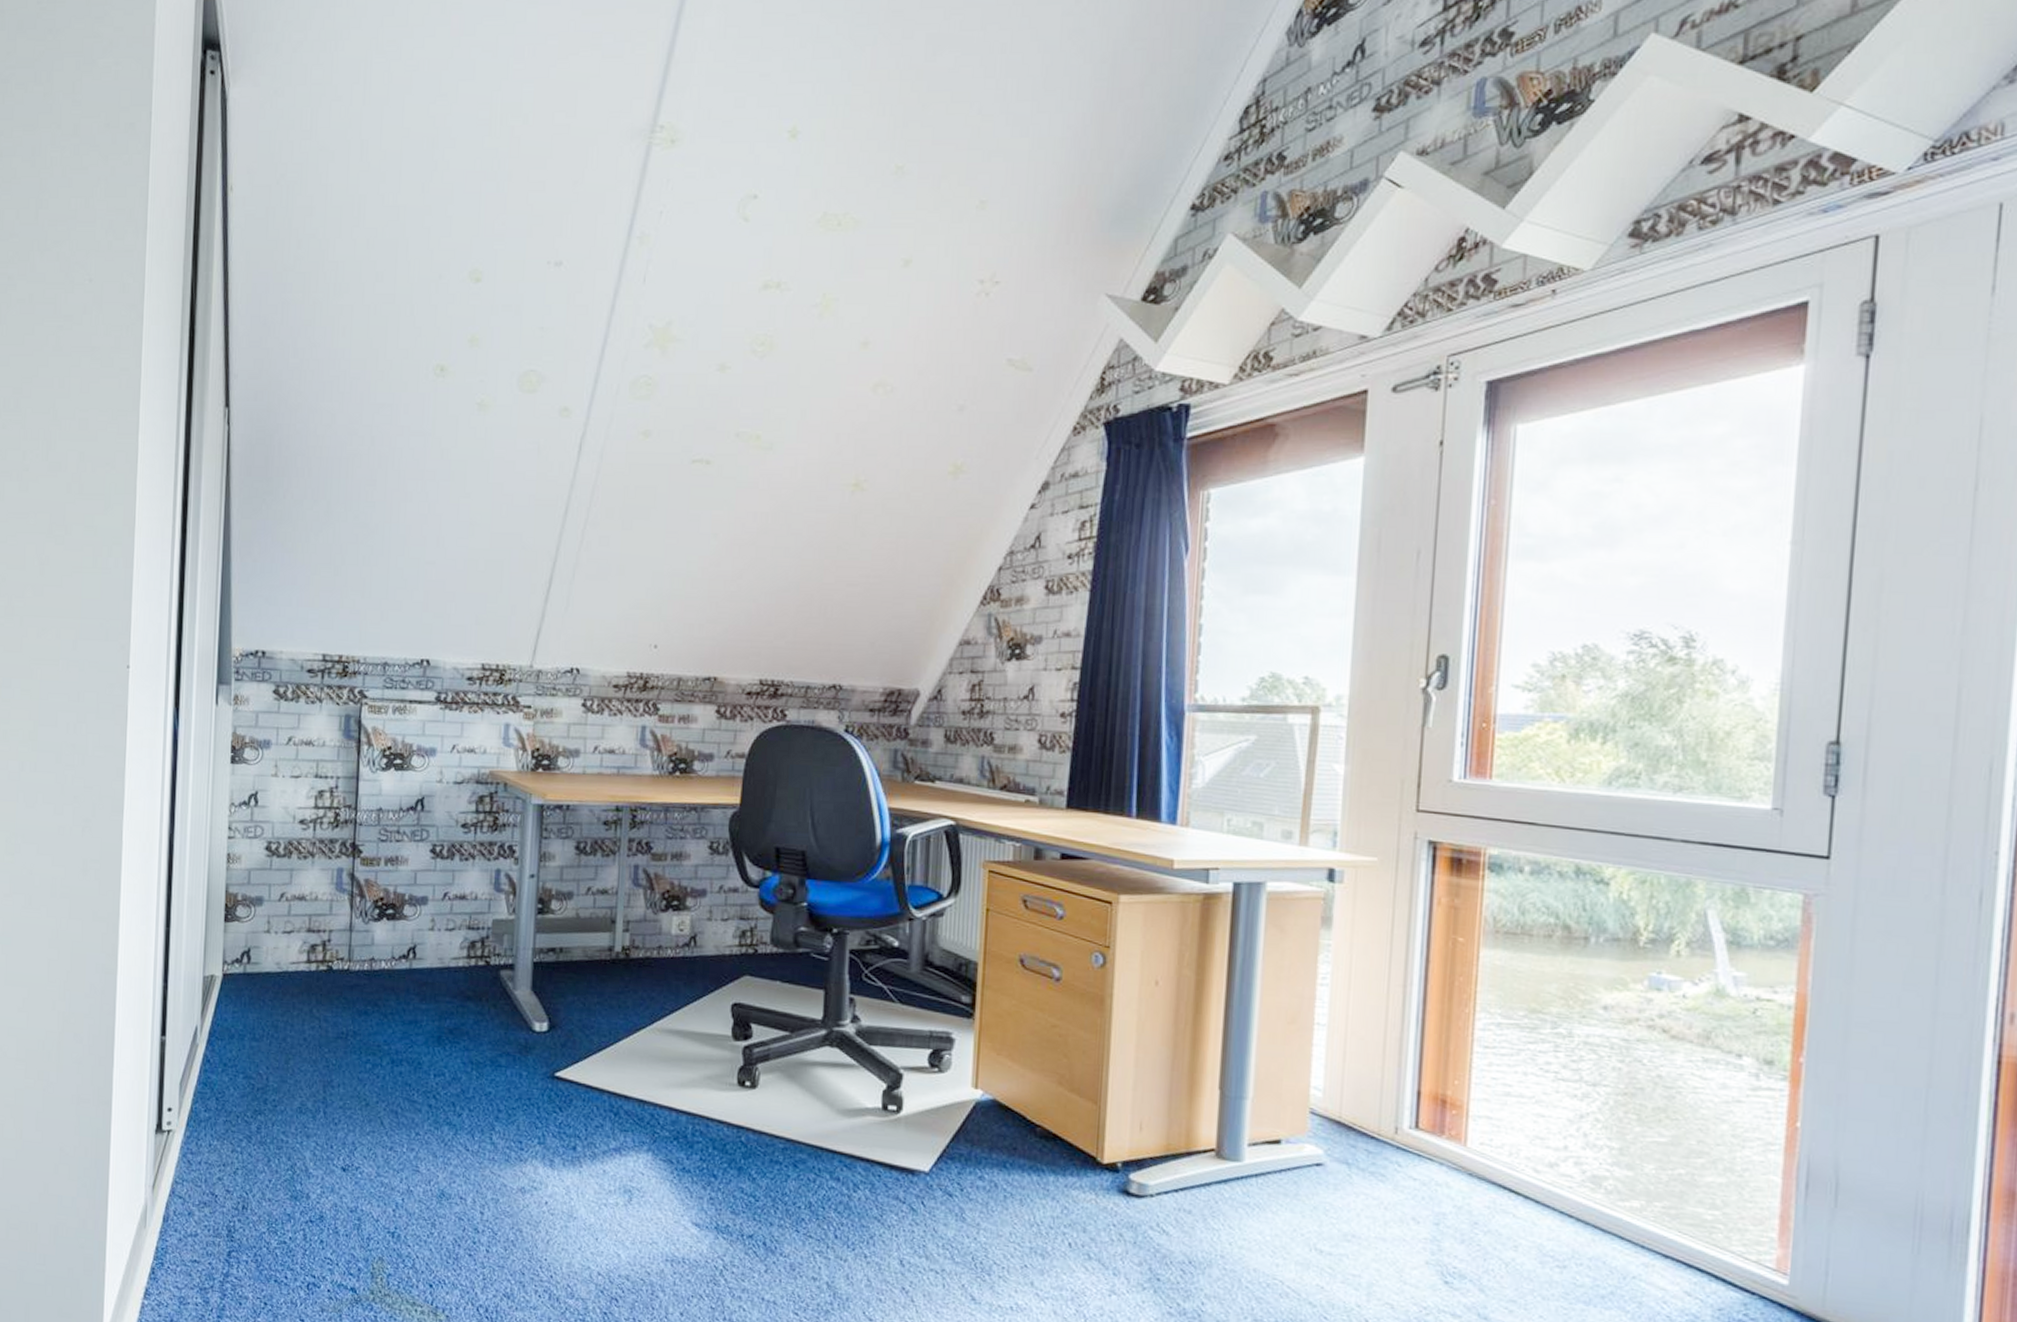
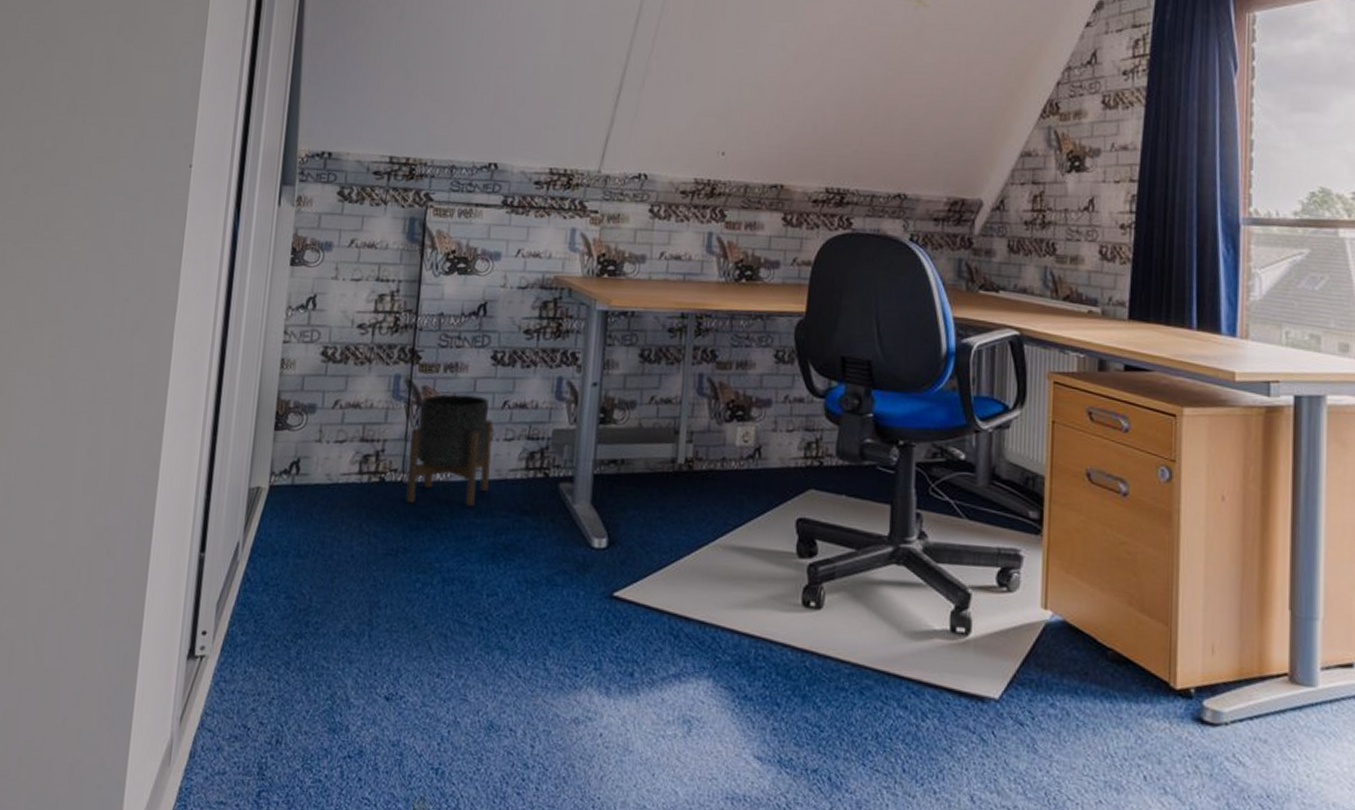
planter: none [353,886,435,993] -> present [406,393,494,507]

